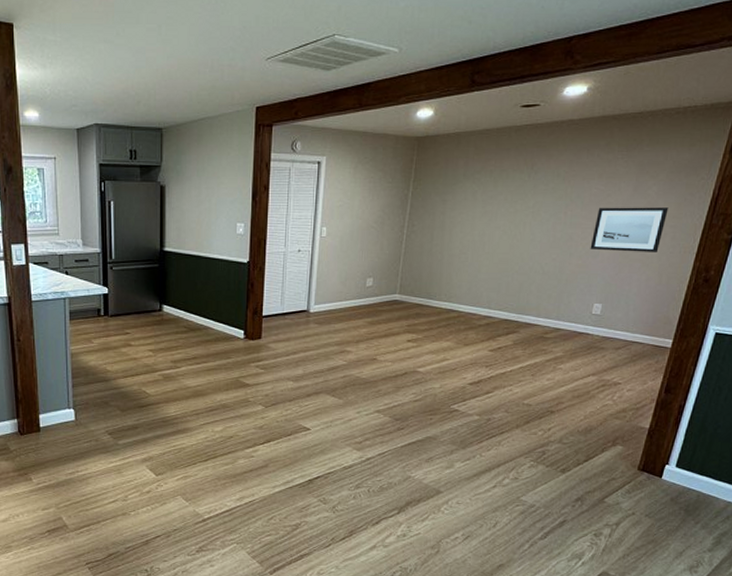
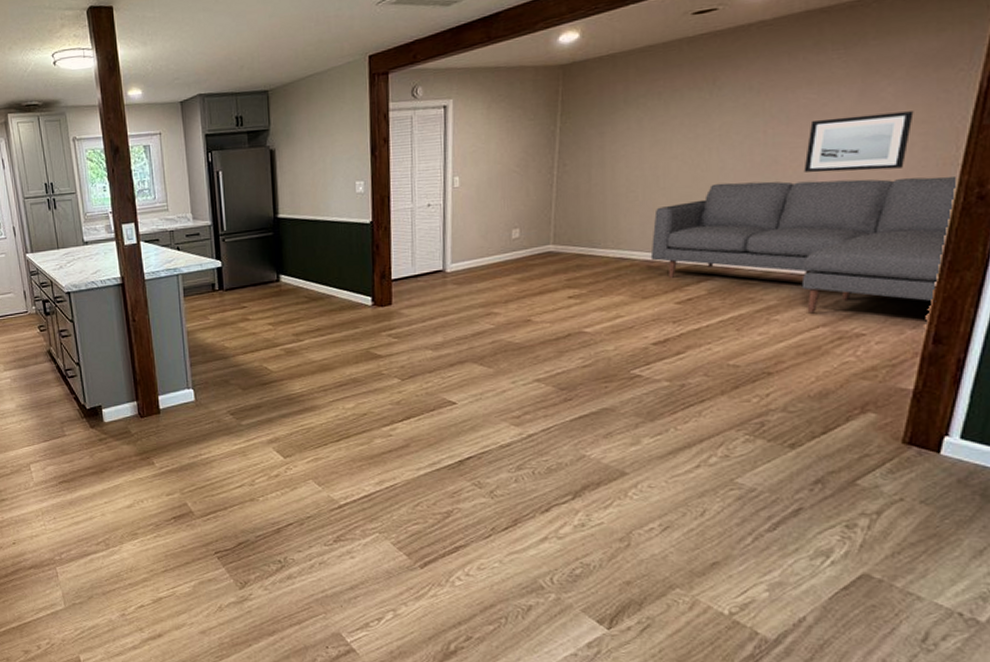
sofa: none [473,252,691,365] -> present [650,176,956,314]

